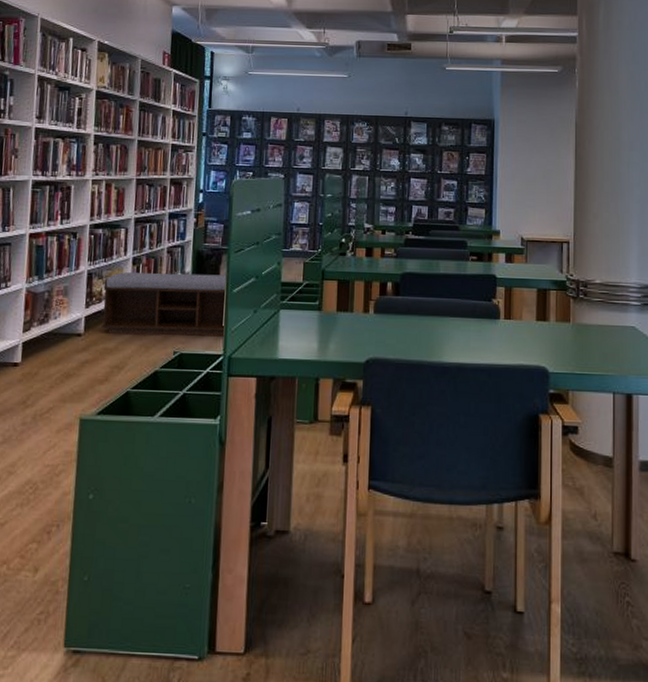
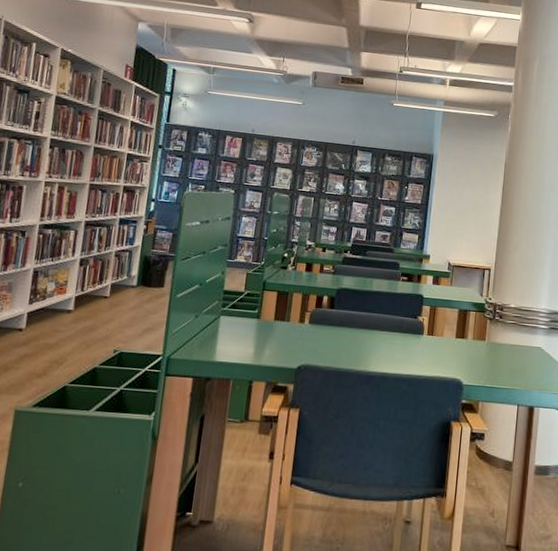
bench: present [102,272,226,337] -> none [44,272,171,339]

